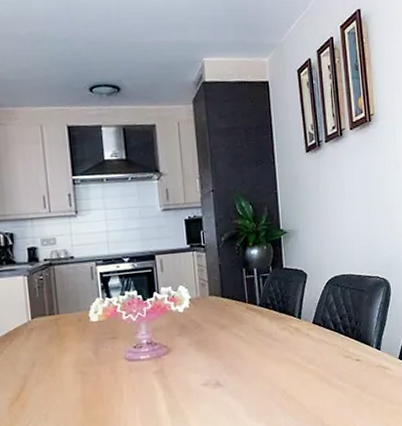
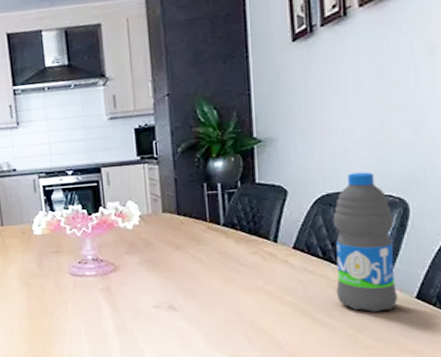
water bottle: none [340,258,387,373] -> present [334,171,397,312]

